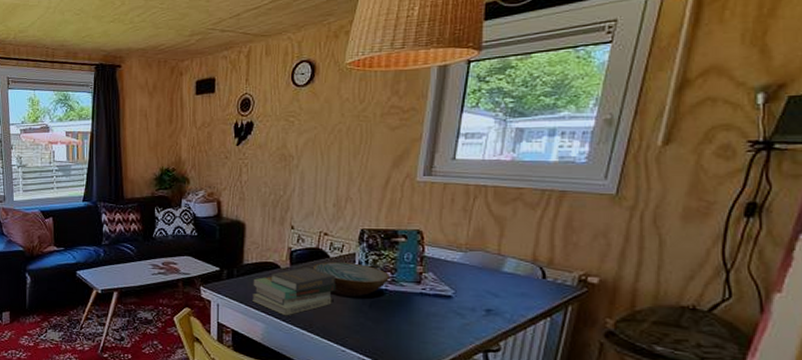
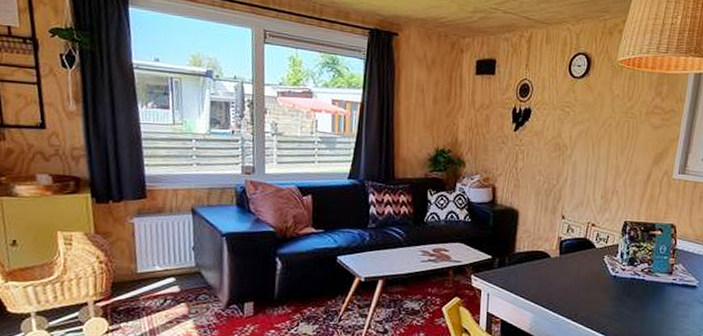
books: present [252,267,336,316] -> none [522,256,601,306]
bowl: present [314,262,391,297] -> none [581,252,648,287]

